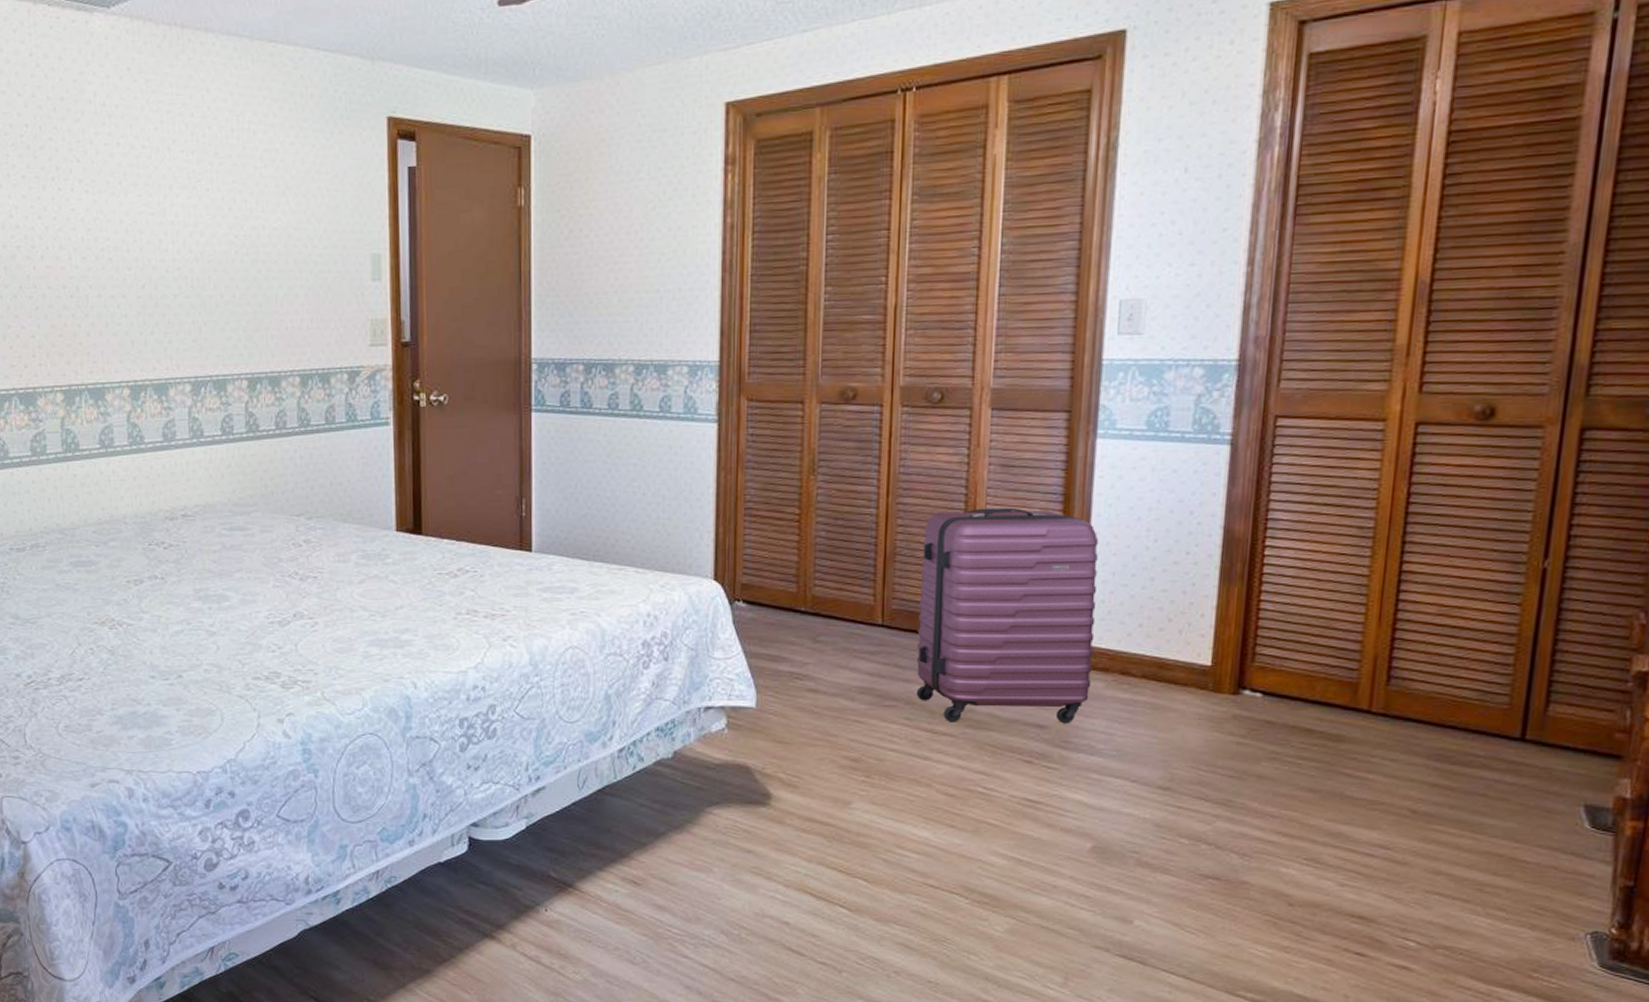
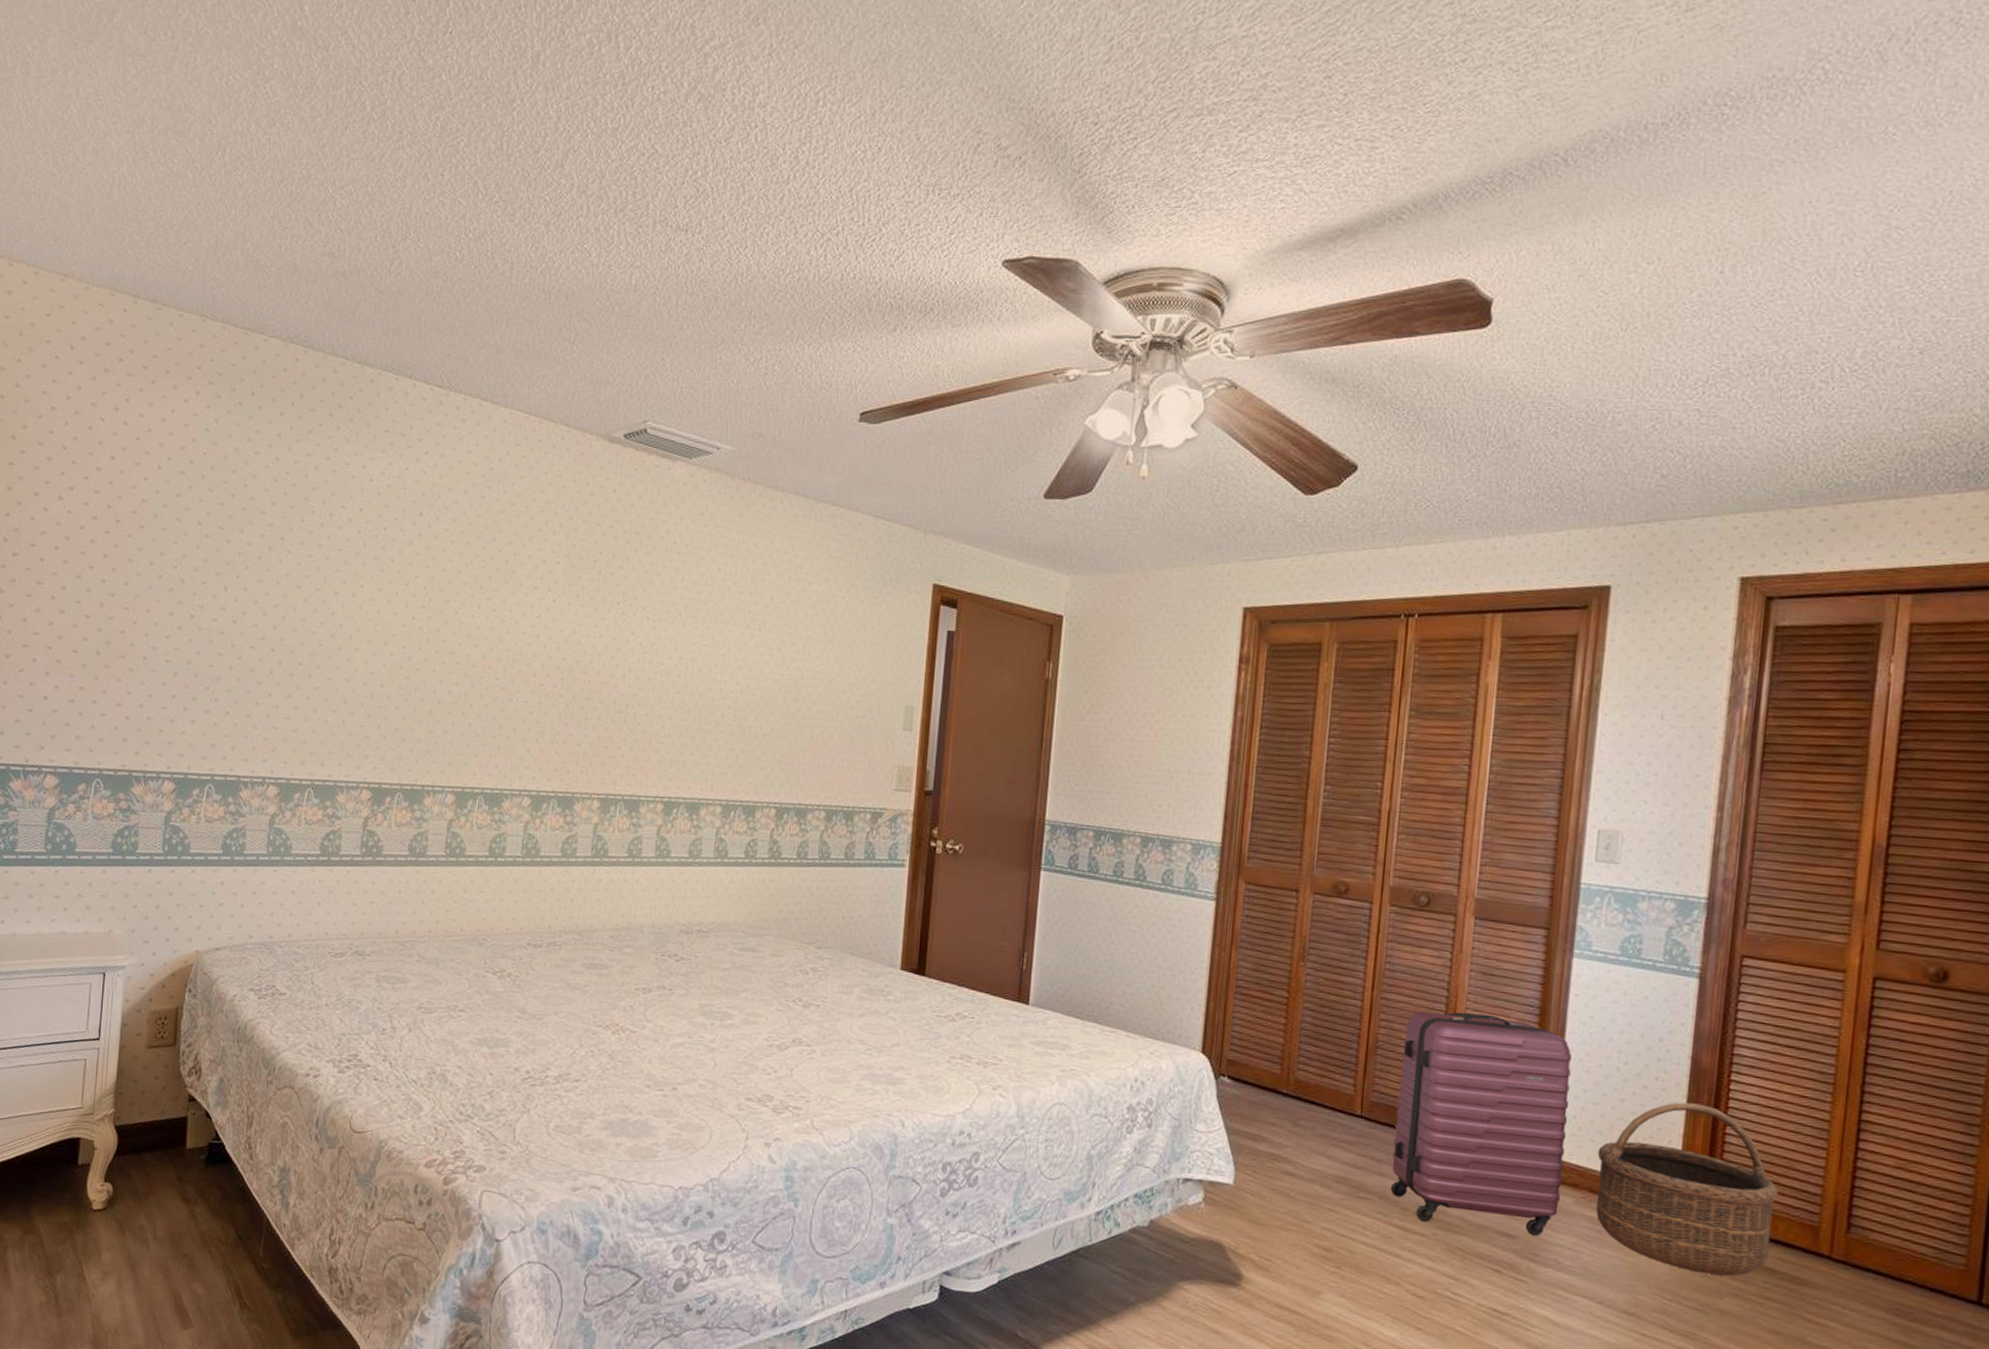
basket: none [1127,574,1316,741] -> present [1595,1102,1779,1277]

